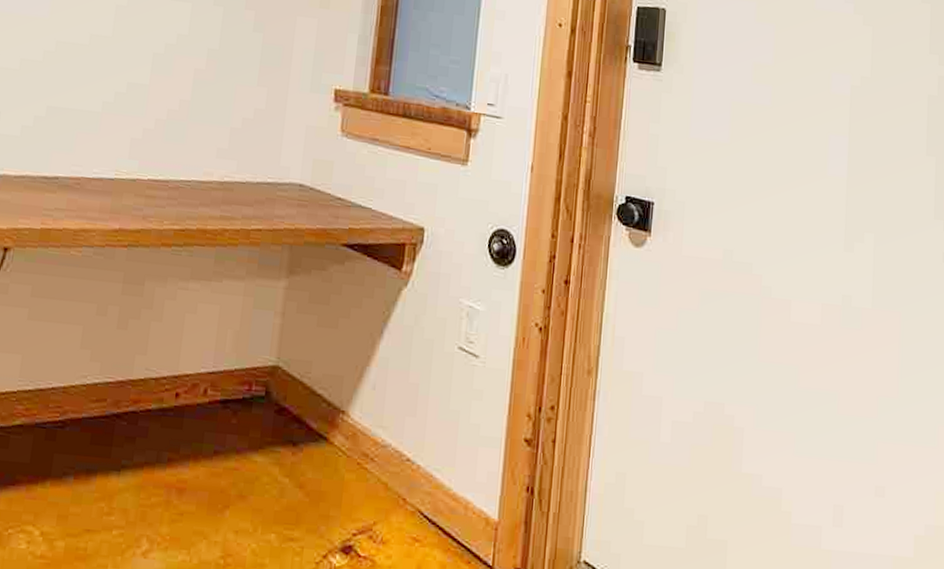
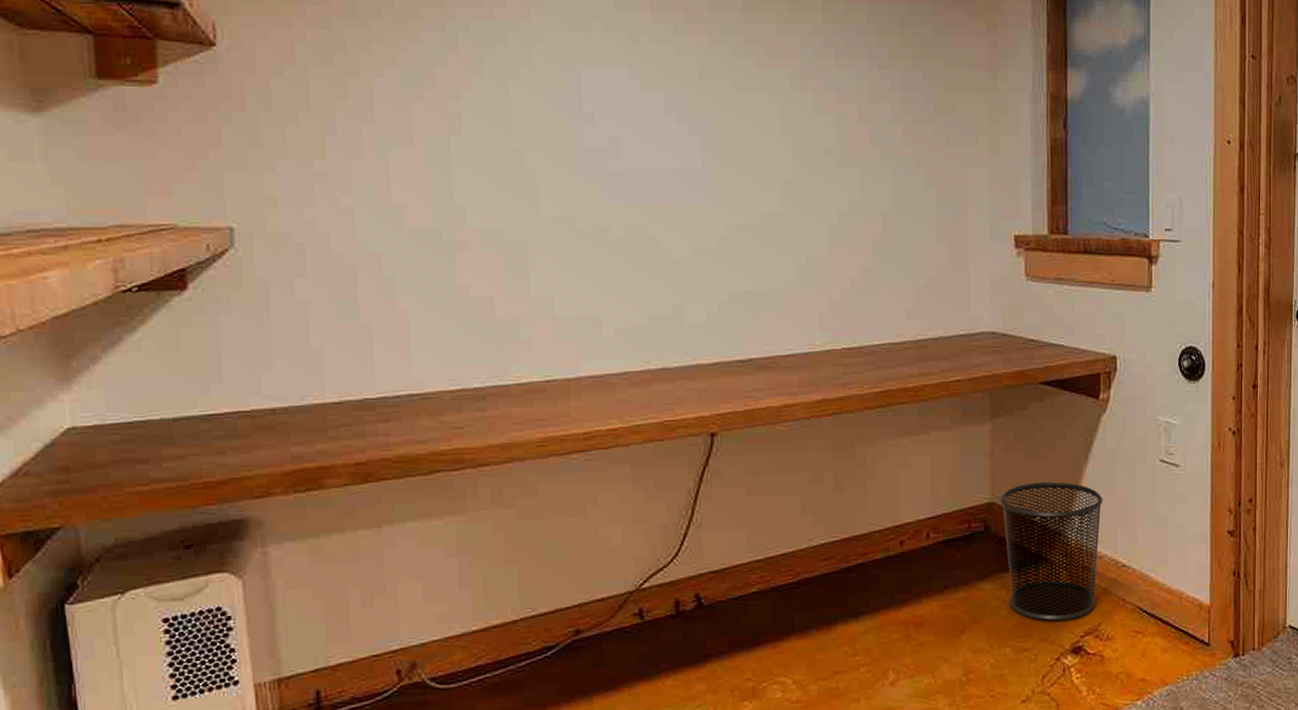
waste bin: none [280,351,394,513] -> present [999,481,1103,622]

